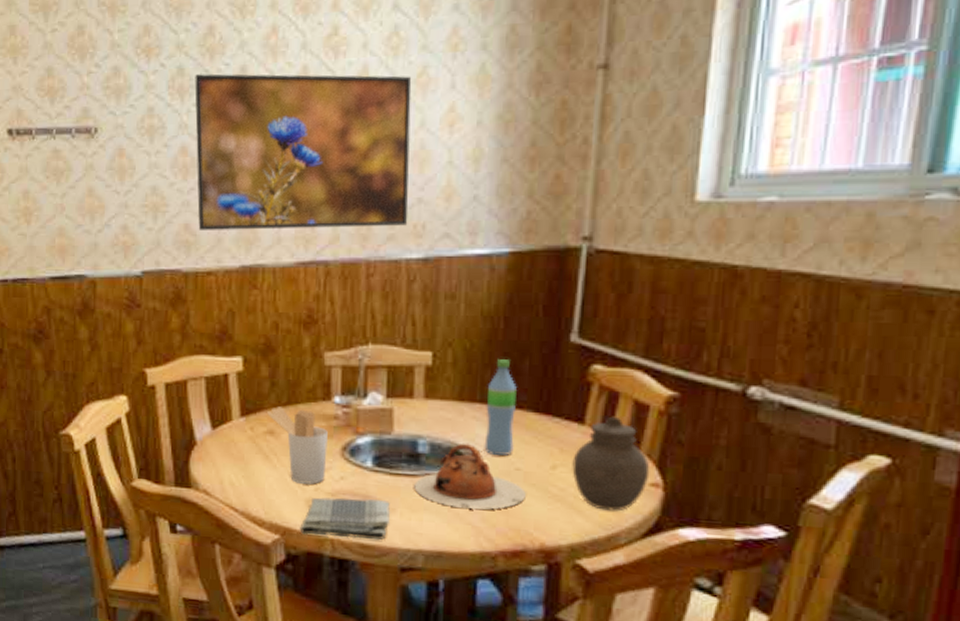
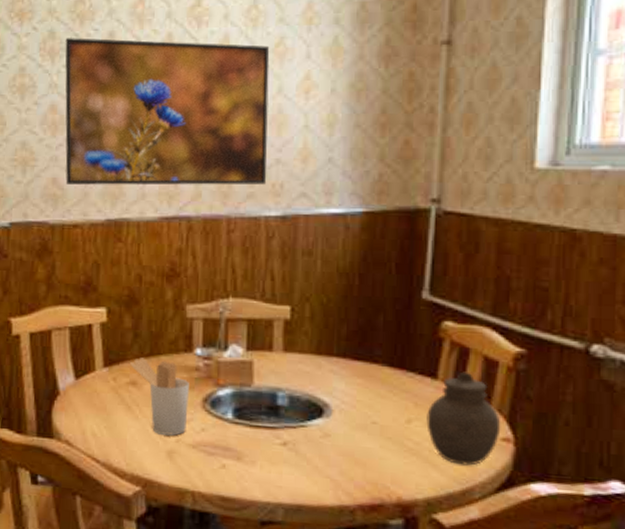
dish towel: present [299,497,390,541] -> none [161,449,250,493]
teapot: present [414,443,526,510] -> none [274,396,382,463]
water bottle: present [484,359,517,455] -> none [341,314,372,409]

